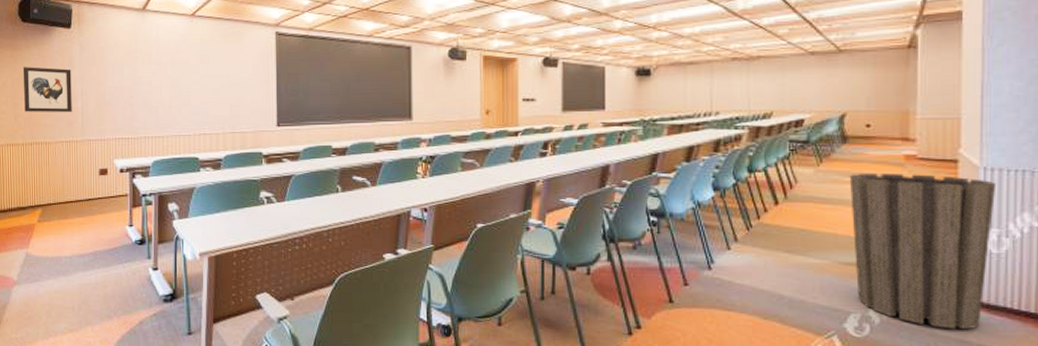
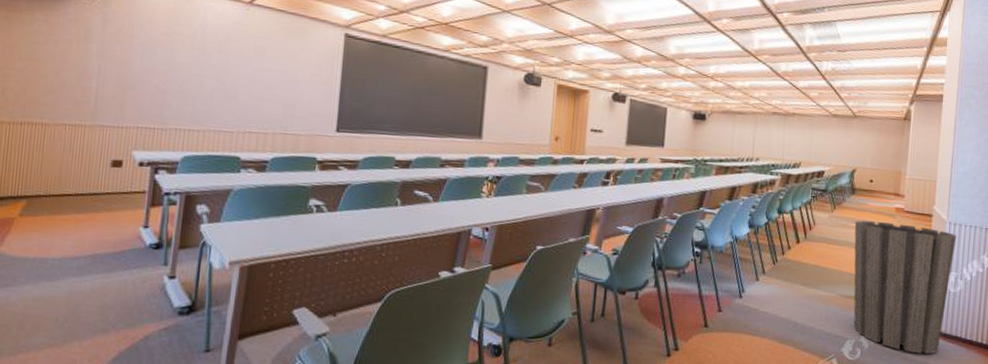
wall art: present [22,67,72,113] -> none [16,32,88,93]

